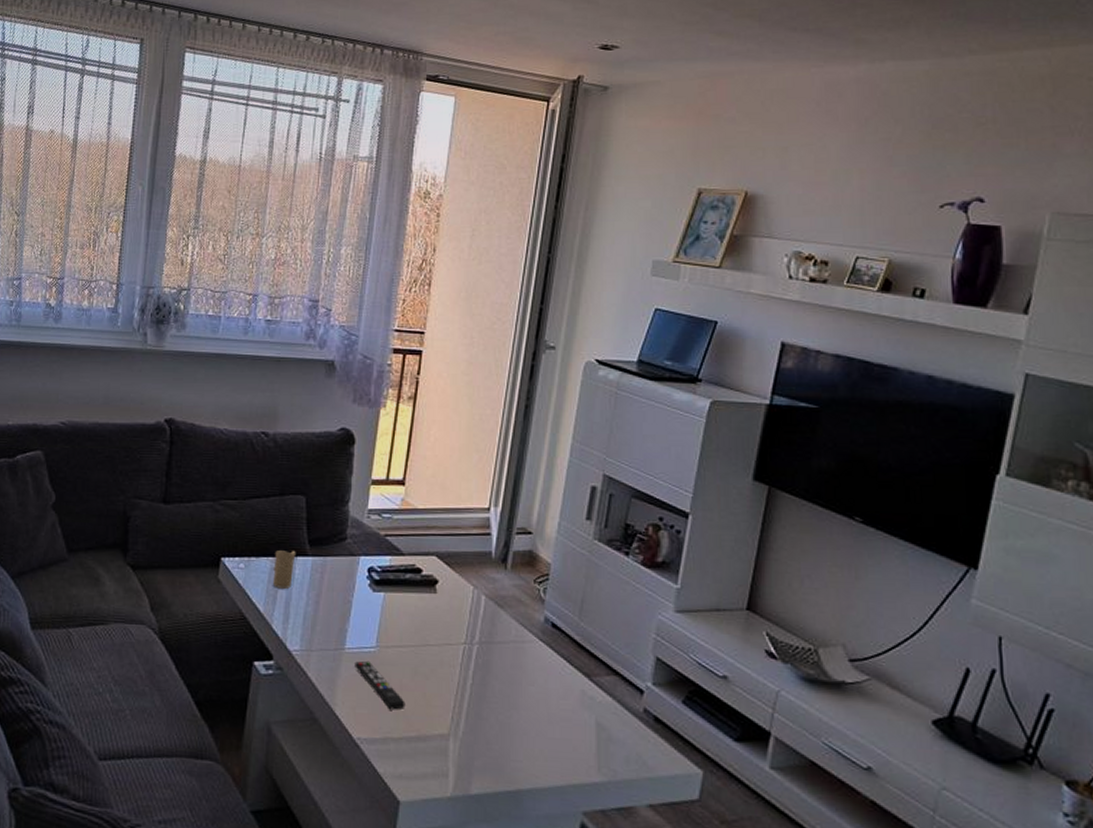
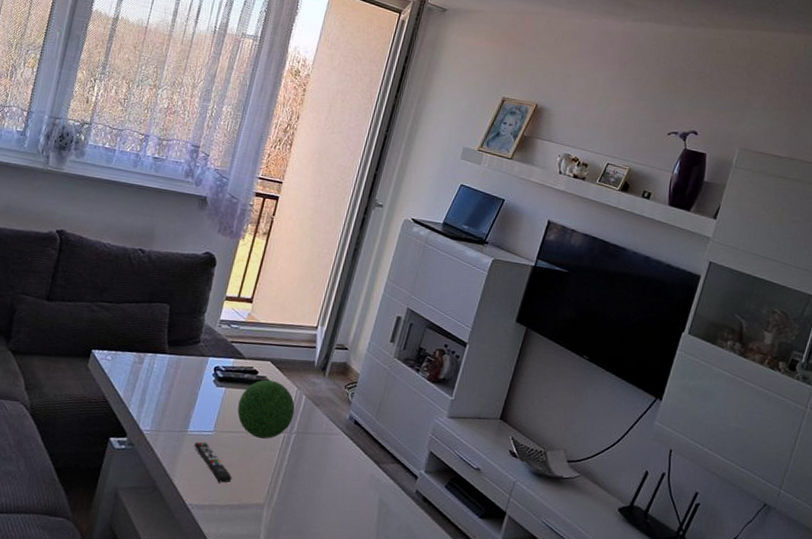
candle: present [273,550,296,589] -> none [134,347,157,379]
decorative ball: none [403,578,474,653] -> present [237,379,295,439]

